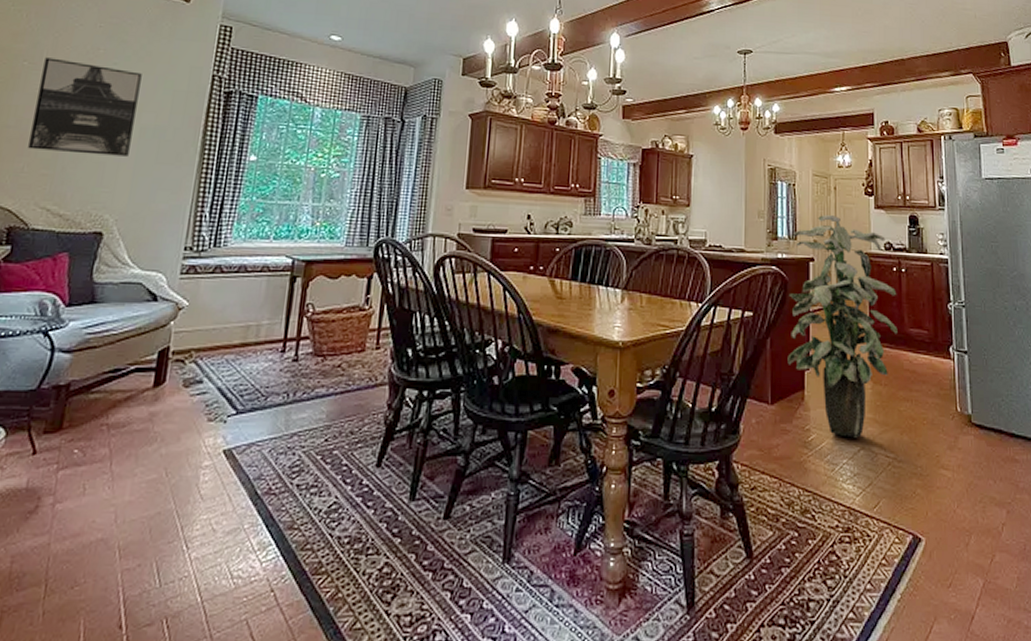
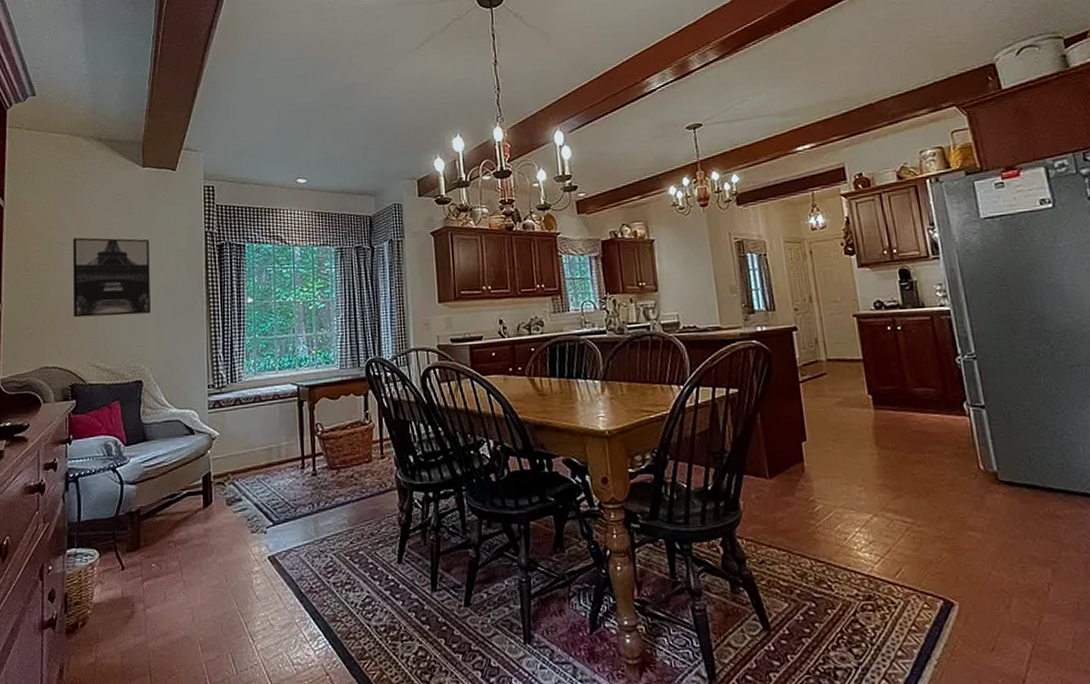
indoor plant: present [787,215,898,438] -> none [771,280,901,505]

